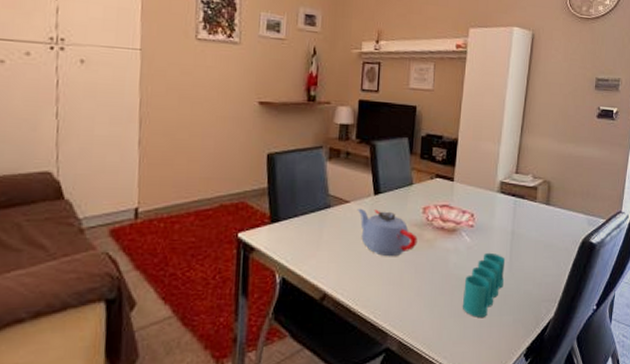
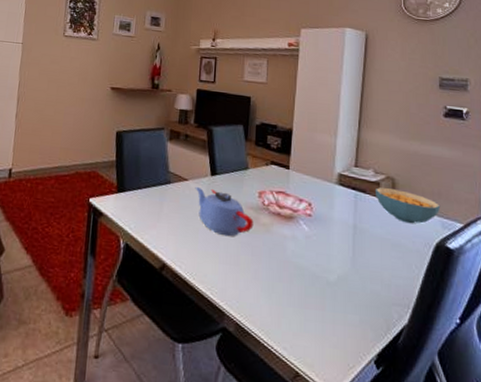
pen holder: present [463,252,506,317] -> none [303,244,348,312]
cereal bowl: none [532,192,588,224] -> present [374,187,441,224]

